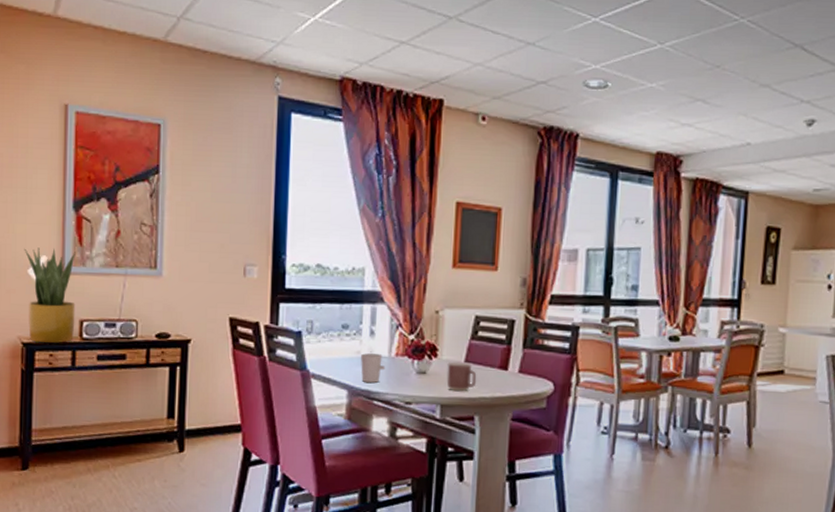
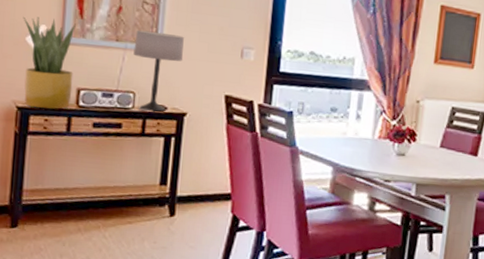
table lamp: none [134,253,184,340] -> present [133,30,184,112]
cup: present [361,353,386,383] -> none [346,134,369,162]
mug: present [446,361,477,391] -> none [422,146,450,173]

